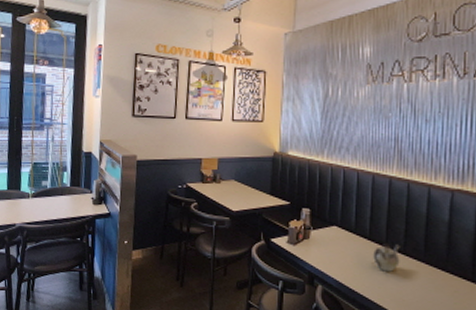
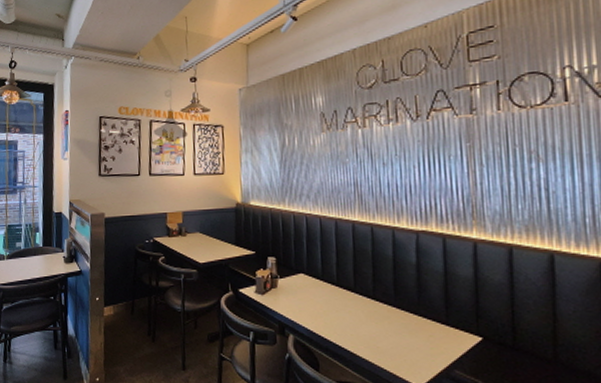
teapot: present [373,244,400,272] -> none [342,289,371,318]

